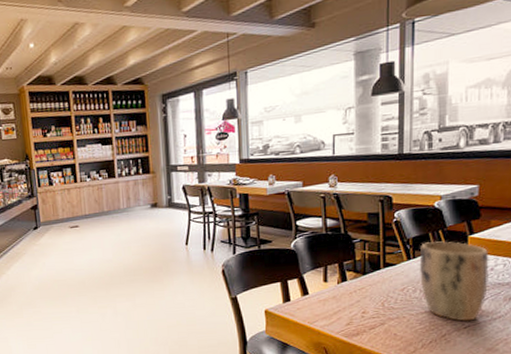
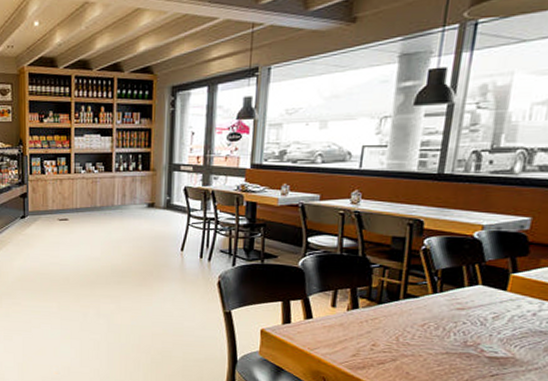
plant pot: present [419,240,489,322] -> none [444,275,533,369]

